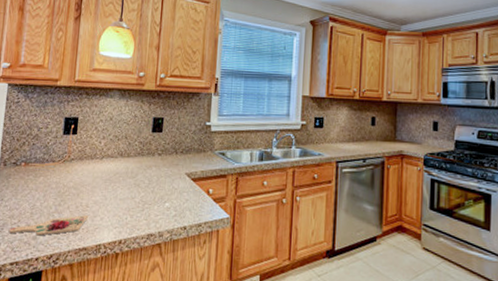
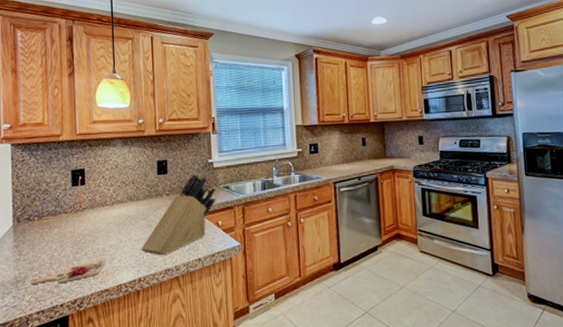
knife block: none [125,135,211,219] -> present [141,174,216,256]

